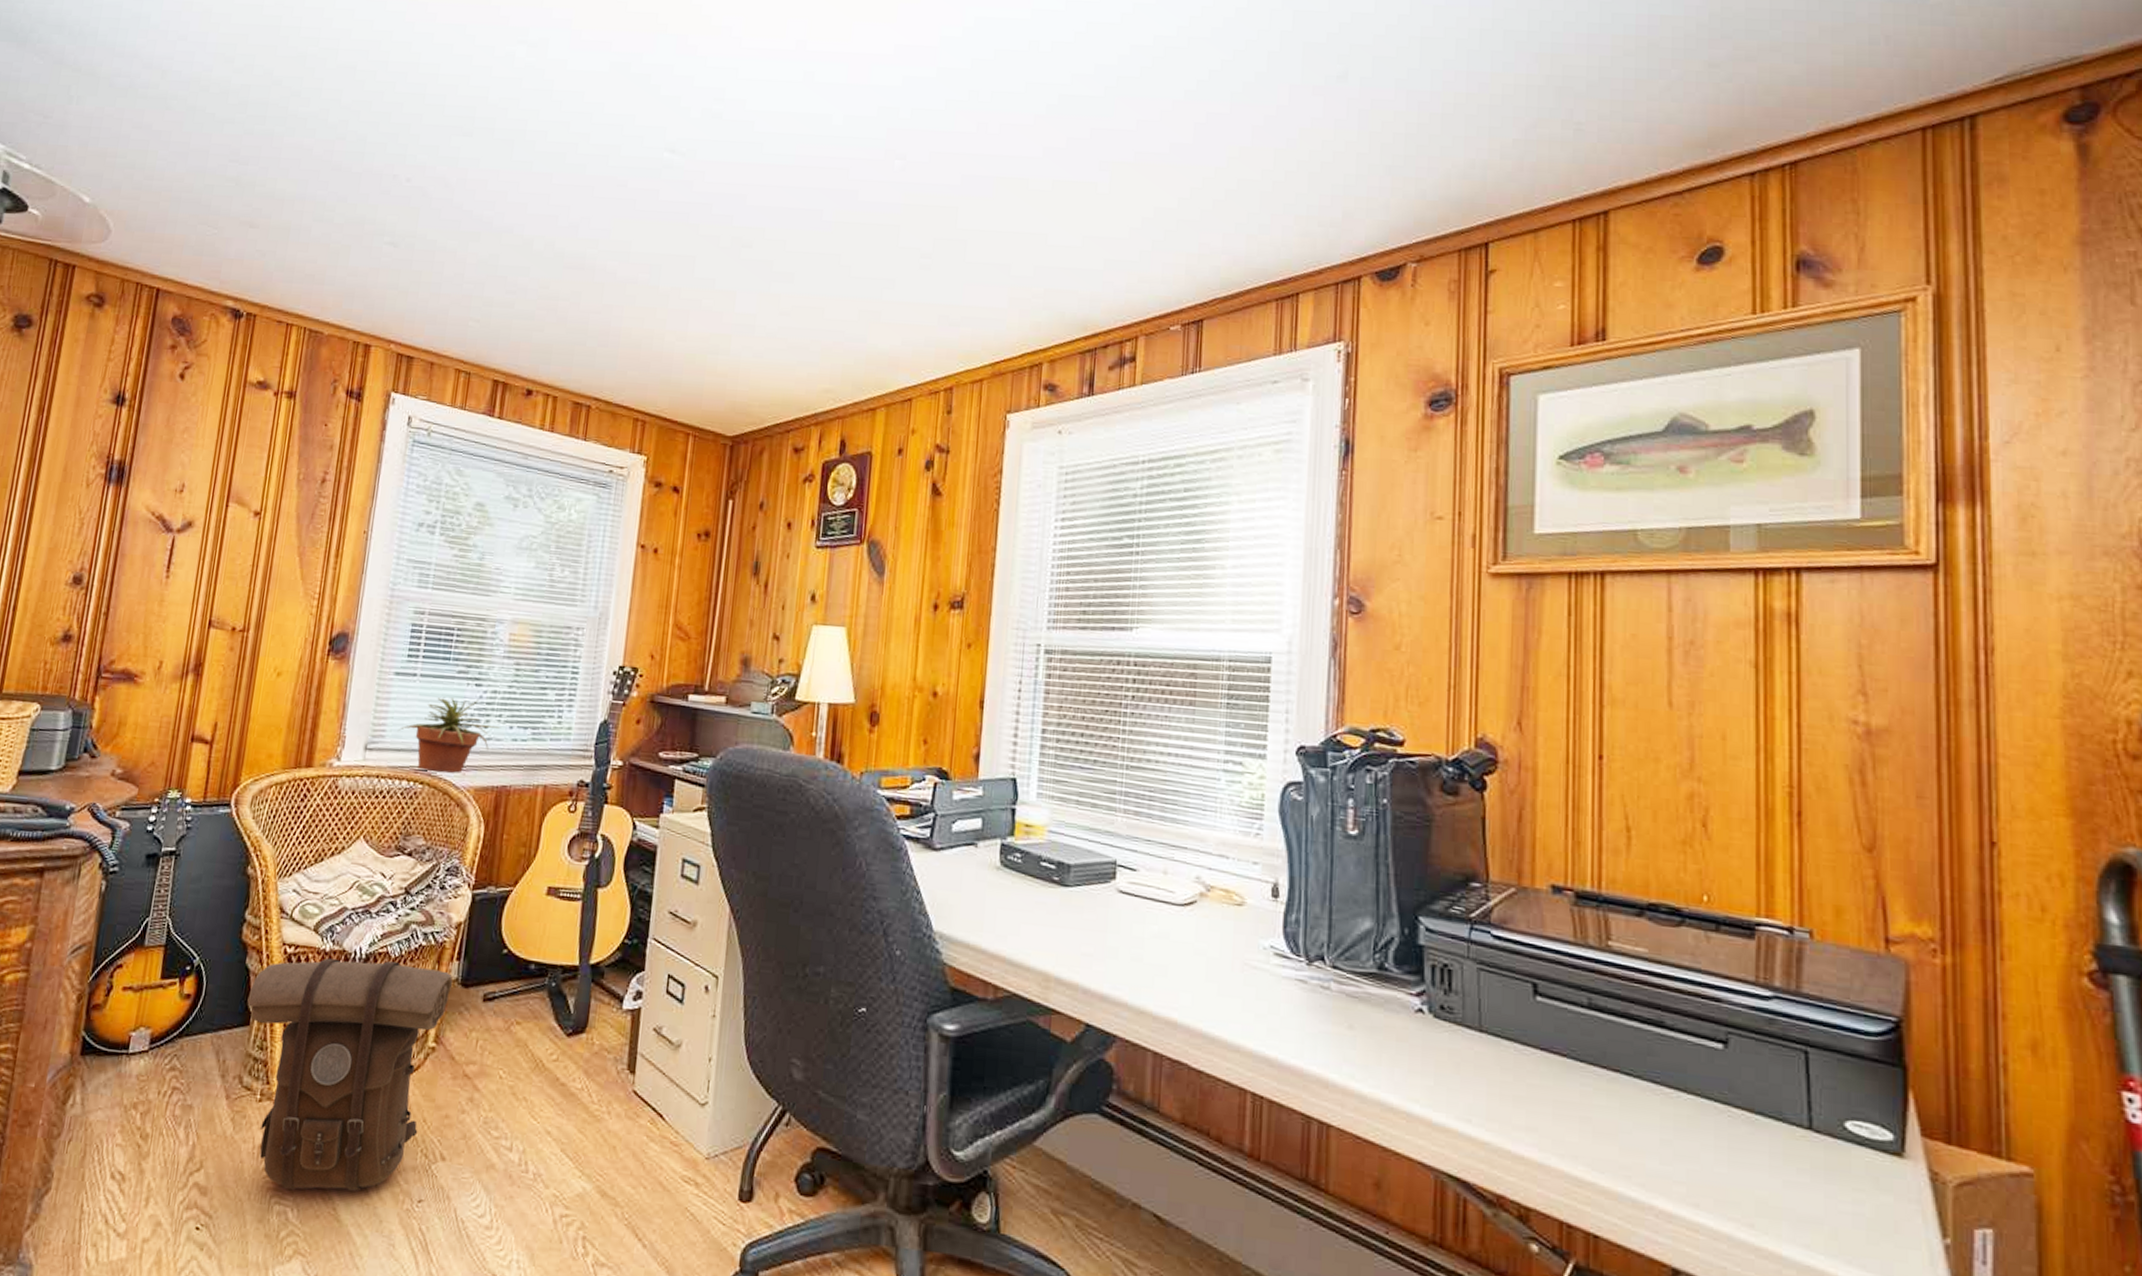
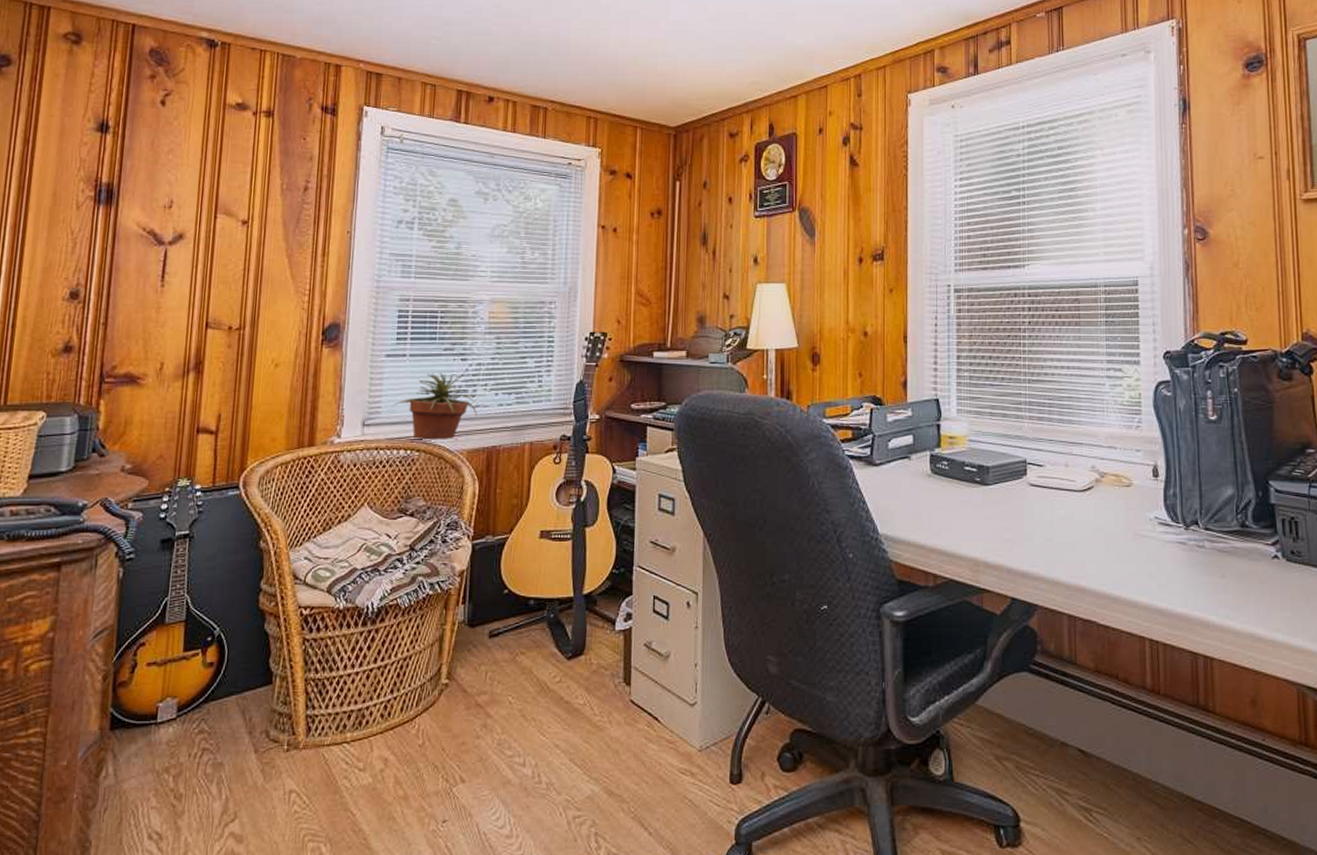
backpack: present [247,957,453,1191] -> none [268,612,460,826]

